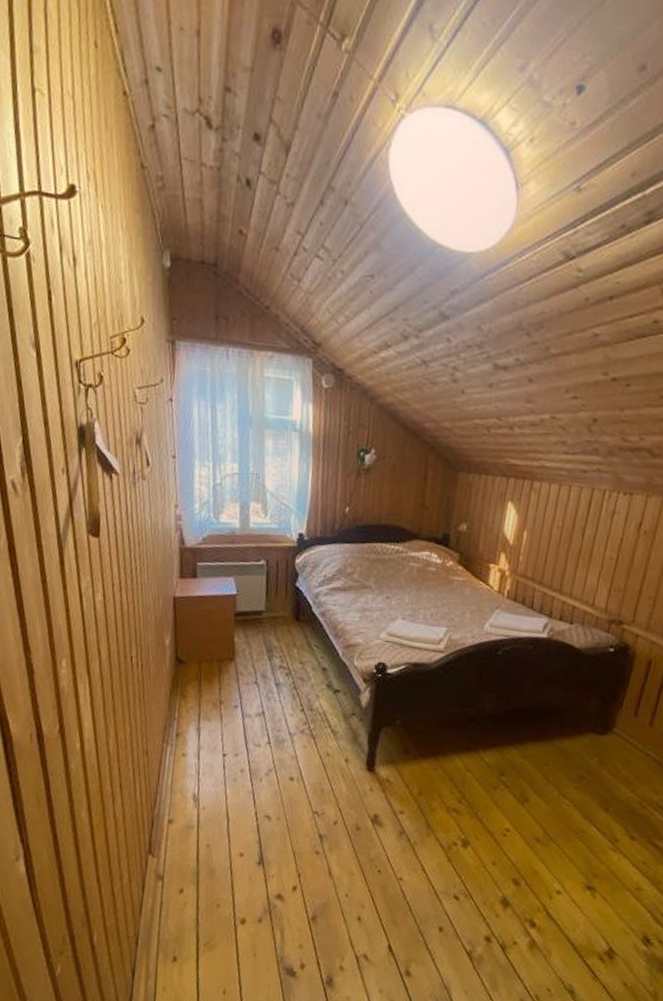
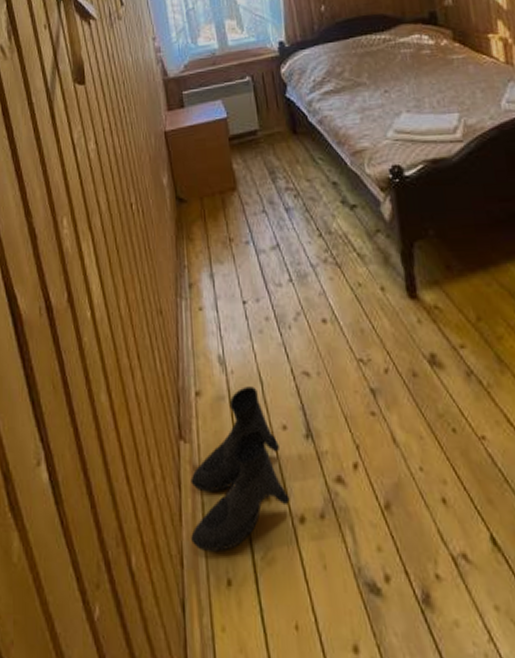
boots: none [147,820,236,937] -> present [190,387,290,551]

